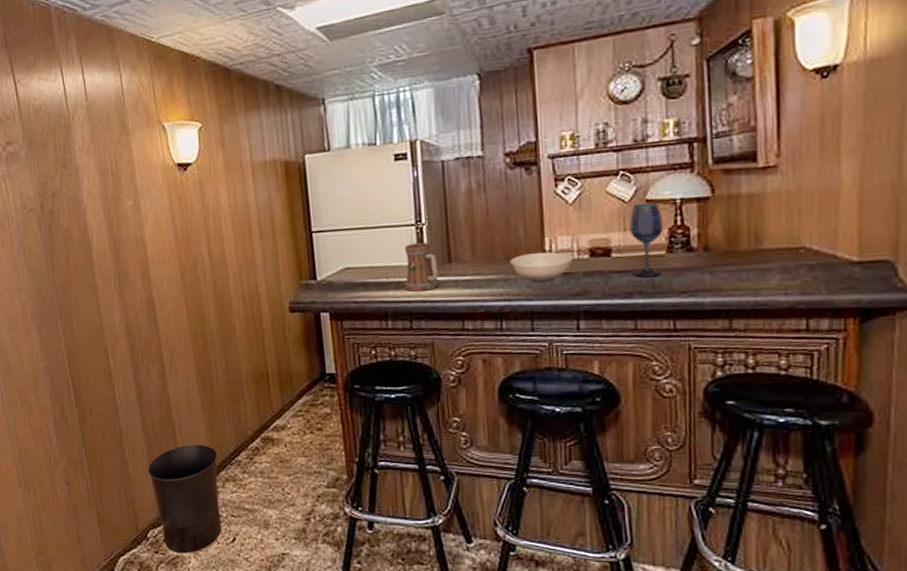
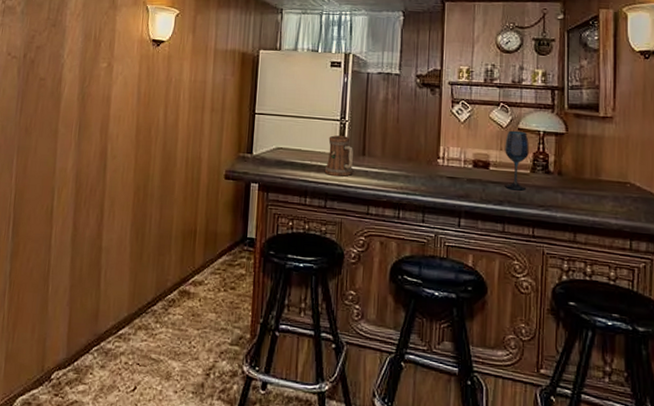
waste bin: present [147,445,222,554] -> none [66,289,136,399]
bowl: present [510,252,572,282] -> none [411,157,460,182]

